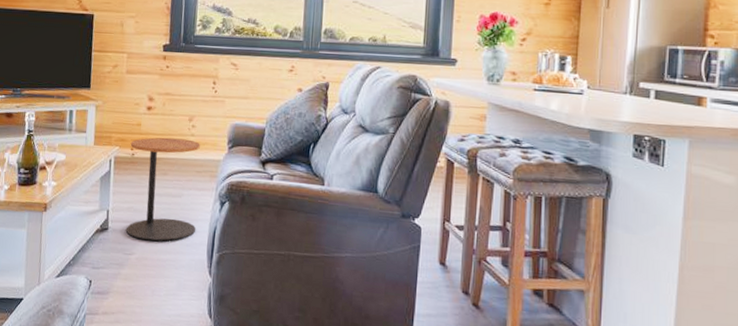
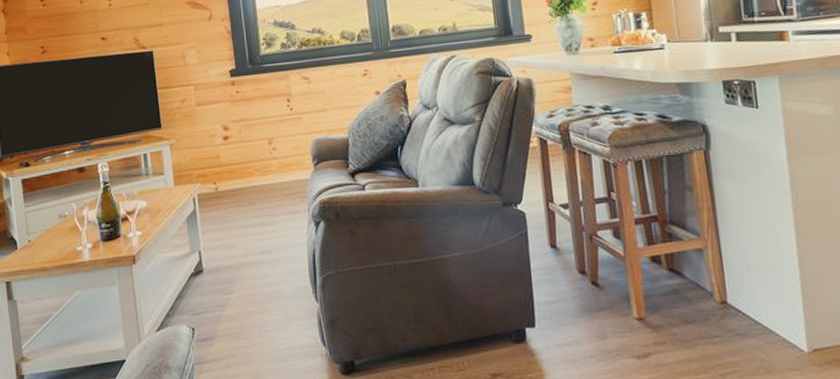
side table: present [125,137,200,242] -> none [212,163,294,276]

